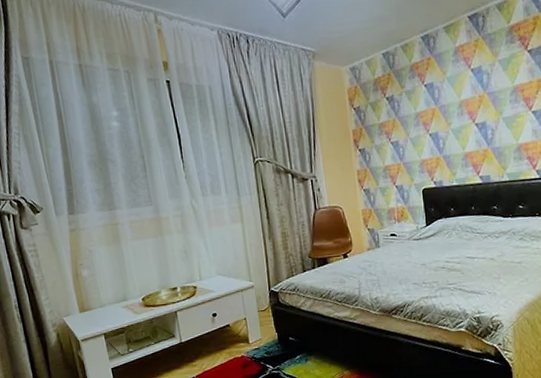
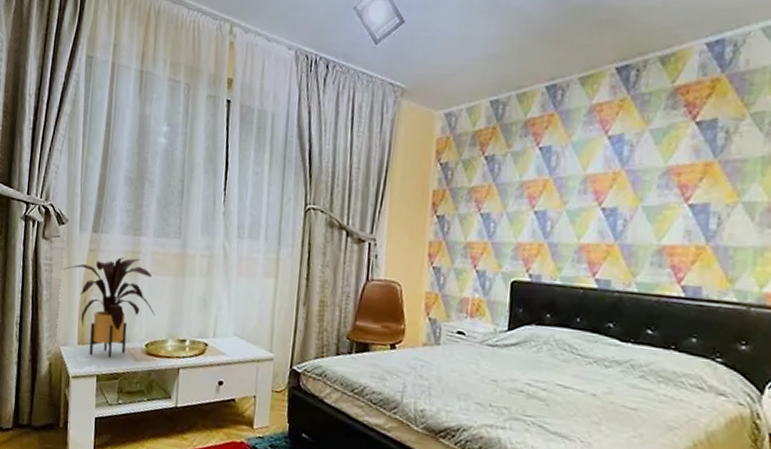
house plant: none [49,230,145,319] -> present [64,257,155,358]

